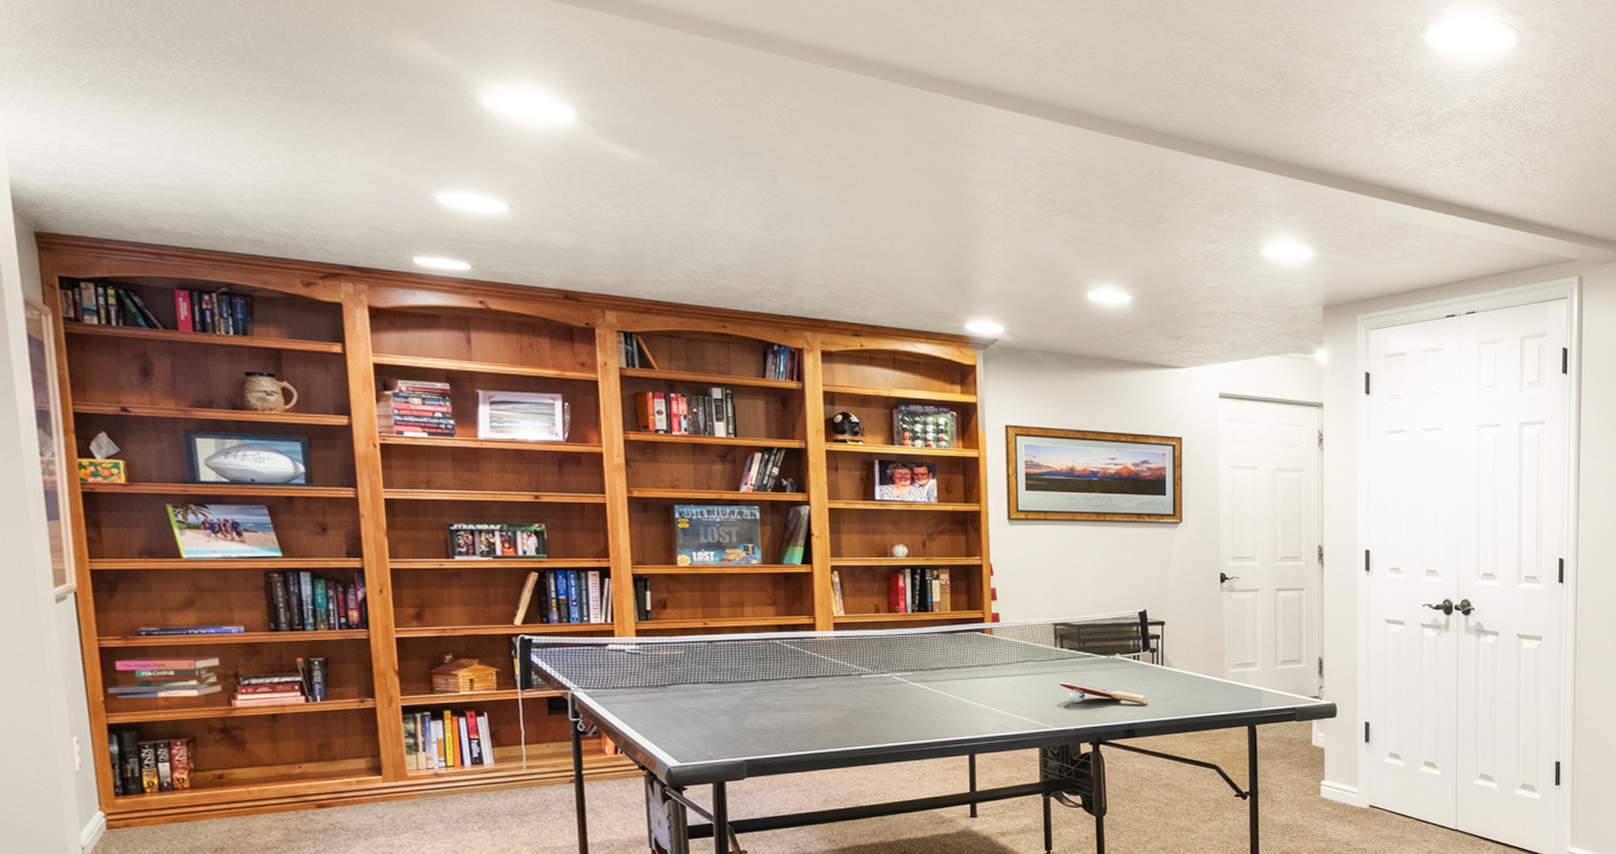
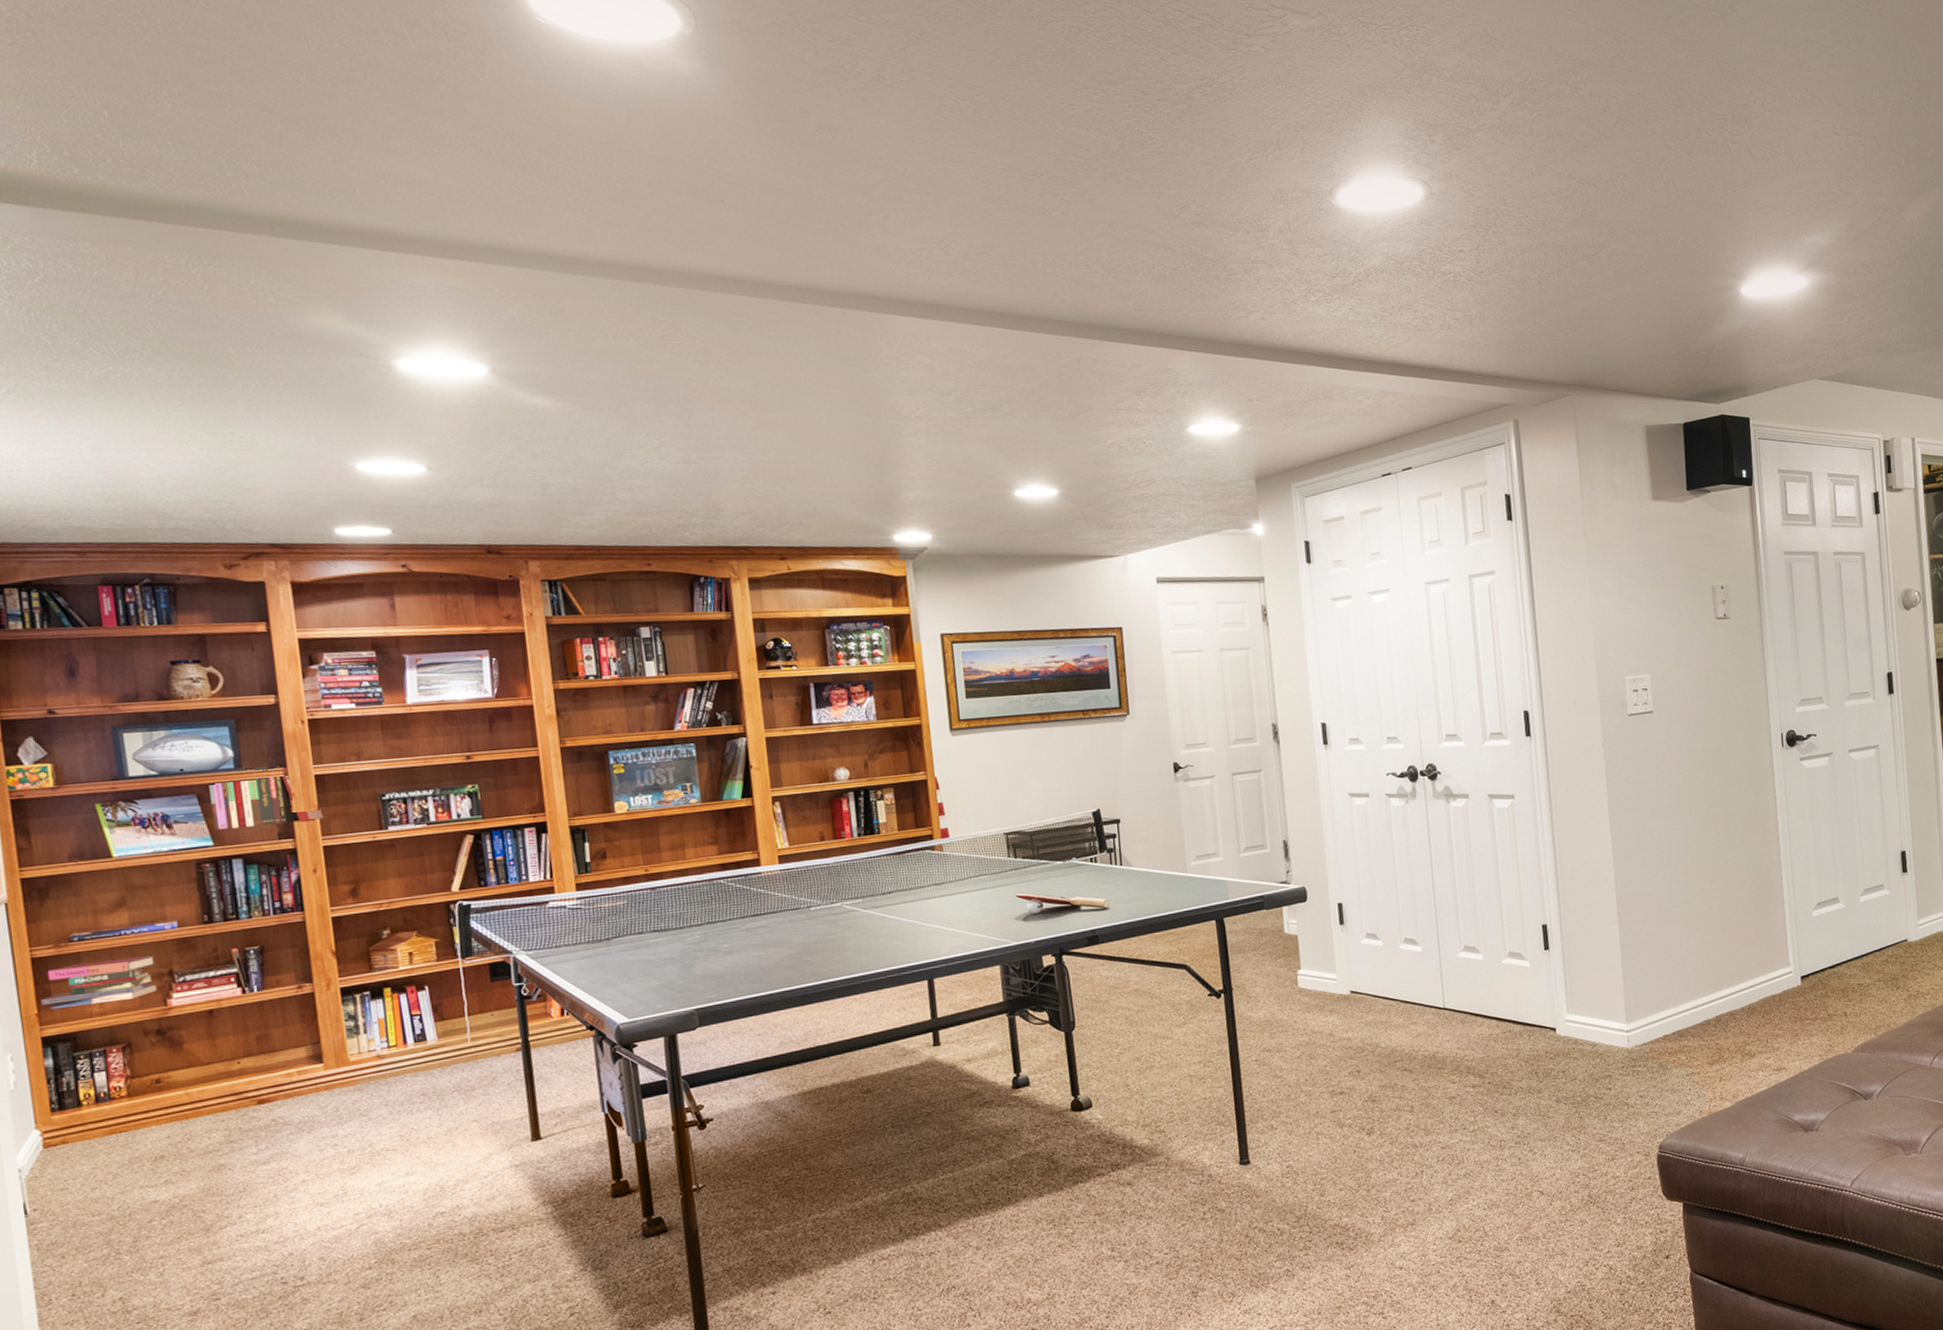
books: none [279,485,392,544] -> present [209,766,324,831]

